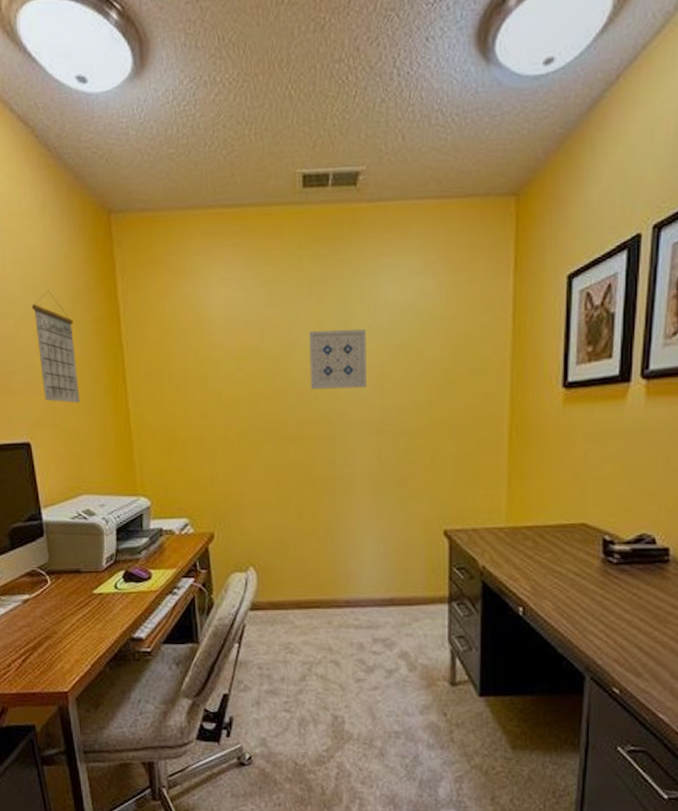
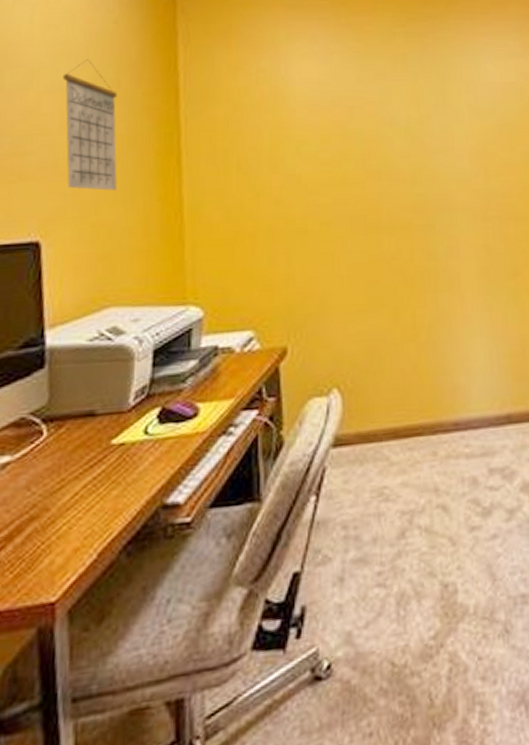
wall art: present [309,328,366,390] -> none [405,107,470,172]

